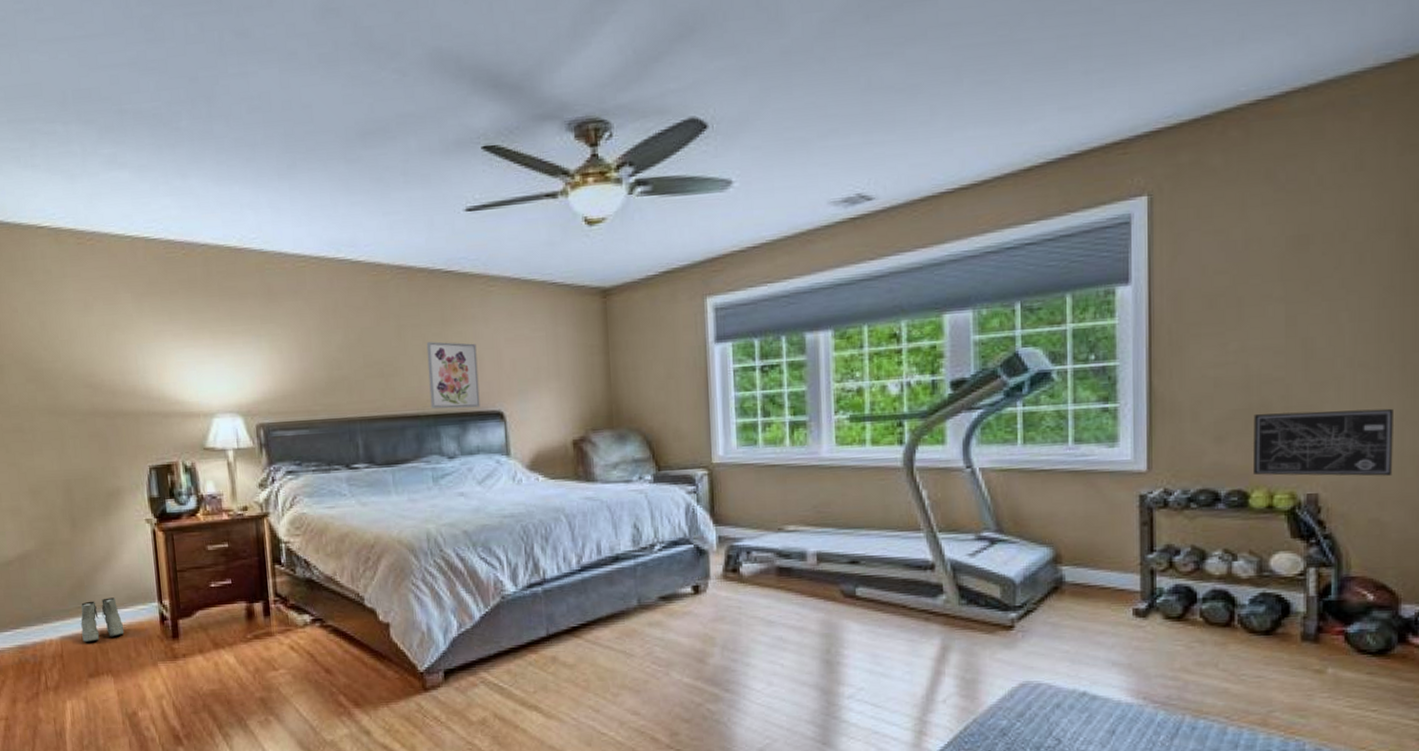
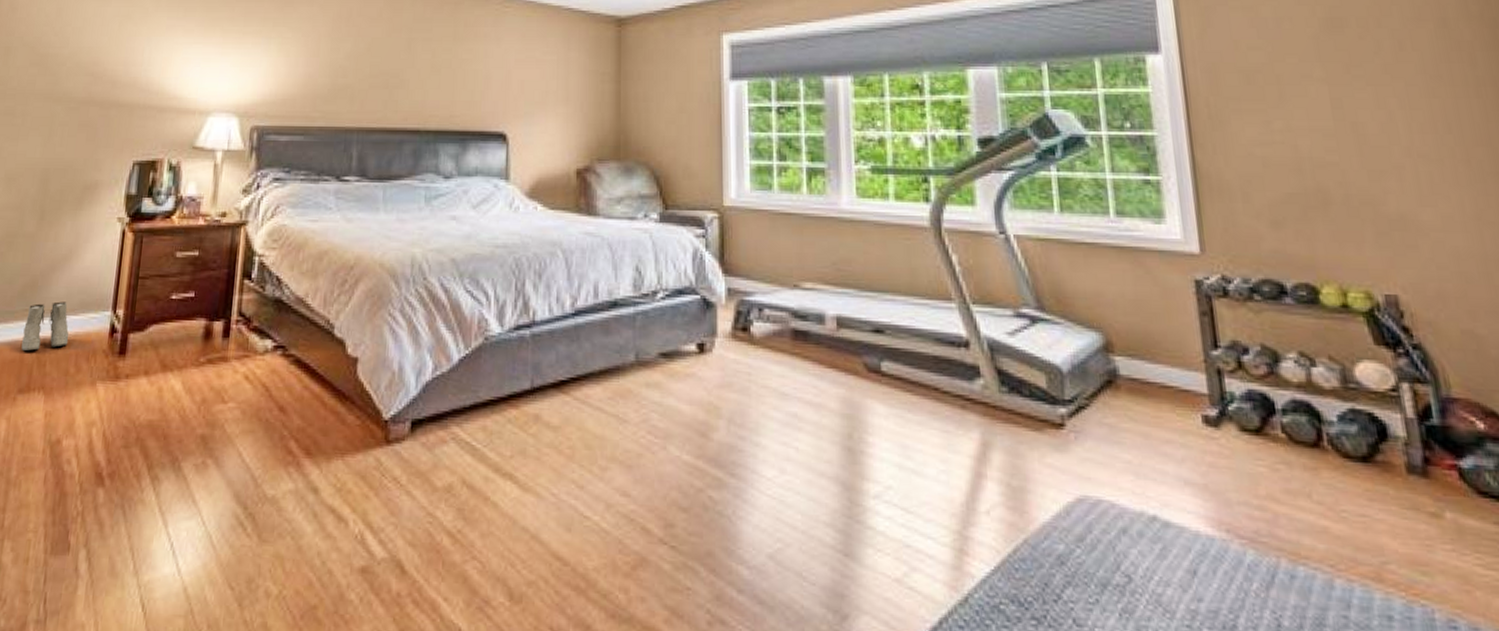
wall art: present [426,341,480,409] -> none [432,57,486,127]
wall art: present [1254,408,1393,476] -> none [1311,200,1479,281]

